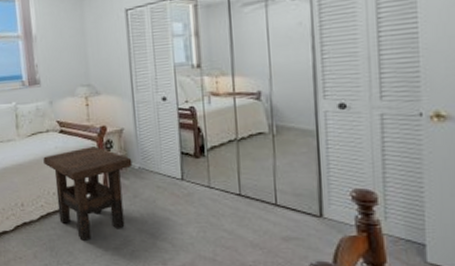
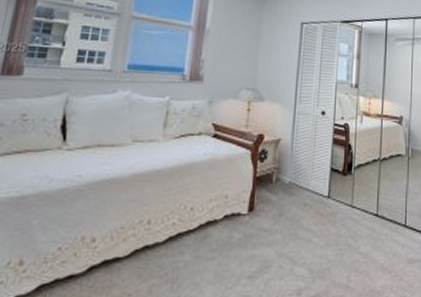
side table: present [43,146,133,241] -> none [187,156,284,268]

